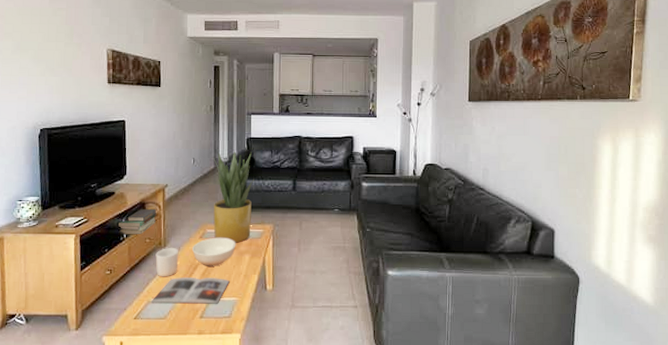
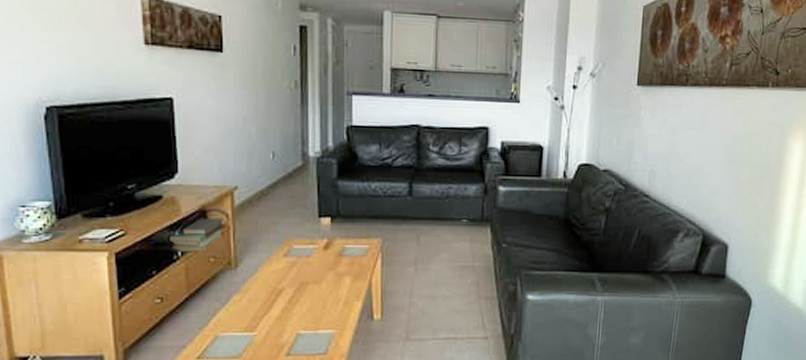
magazine: present [150,277,230,304] -> none [219,306,325,339]
mug: present [155,248,179,277] -> none [223,269,256,306]
bowl: present [192,237,236,266] -> none [274,255,333,292]
planter: present [213,151,254,243] -> none [300,142,357,262]

